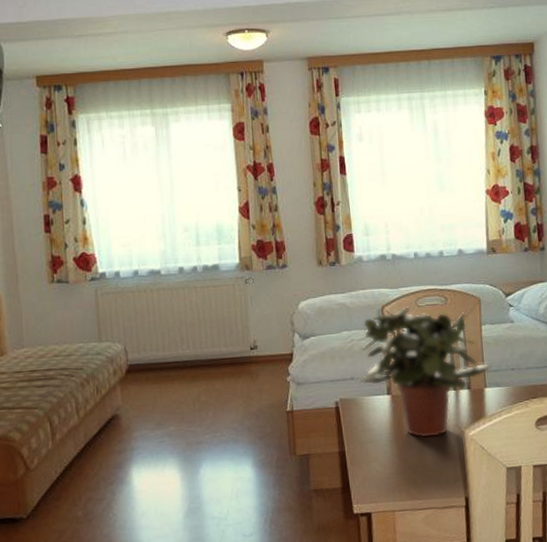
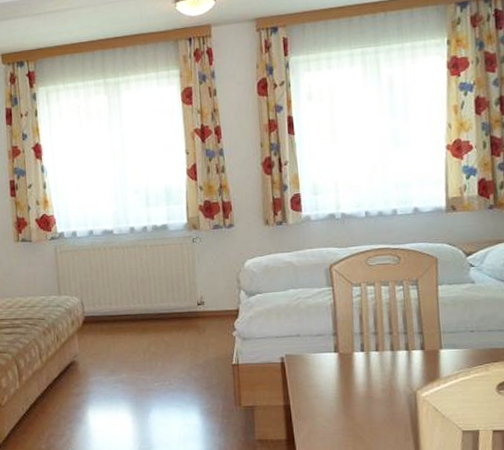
potted plant: present [359,306,491,439] -> none [305,265,447,397]

